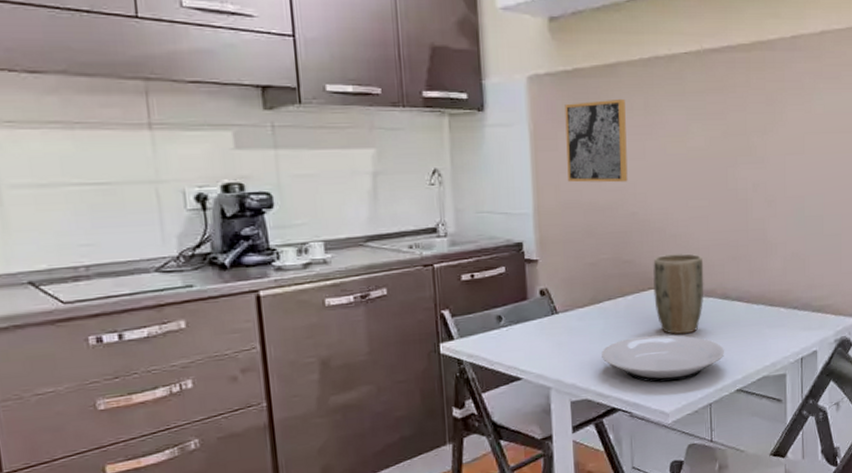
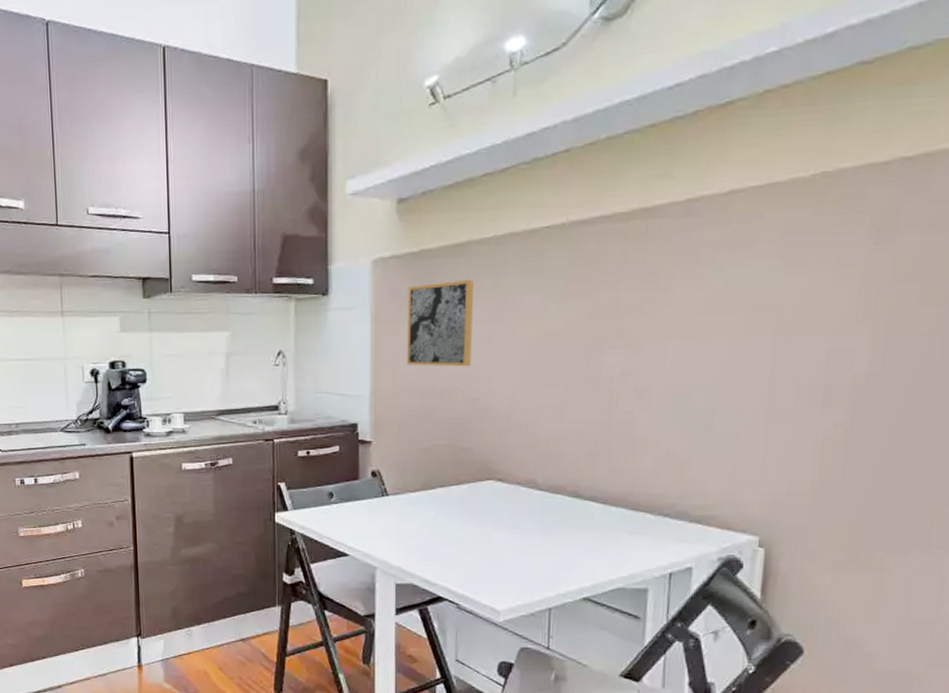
plate: present [601,334,725,383] -> none [431,527,572,580]
plant pot: present [653,253,704,335] -> none [492,445,553,531]

